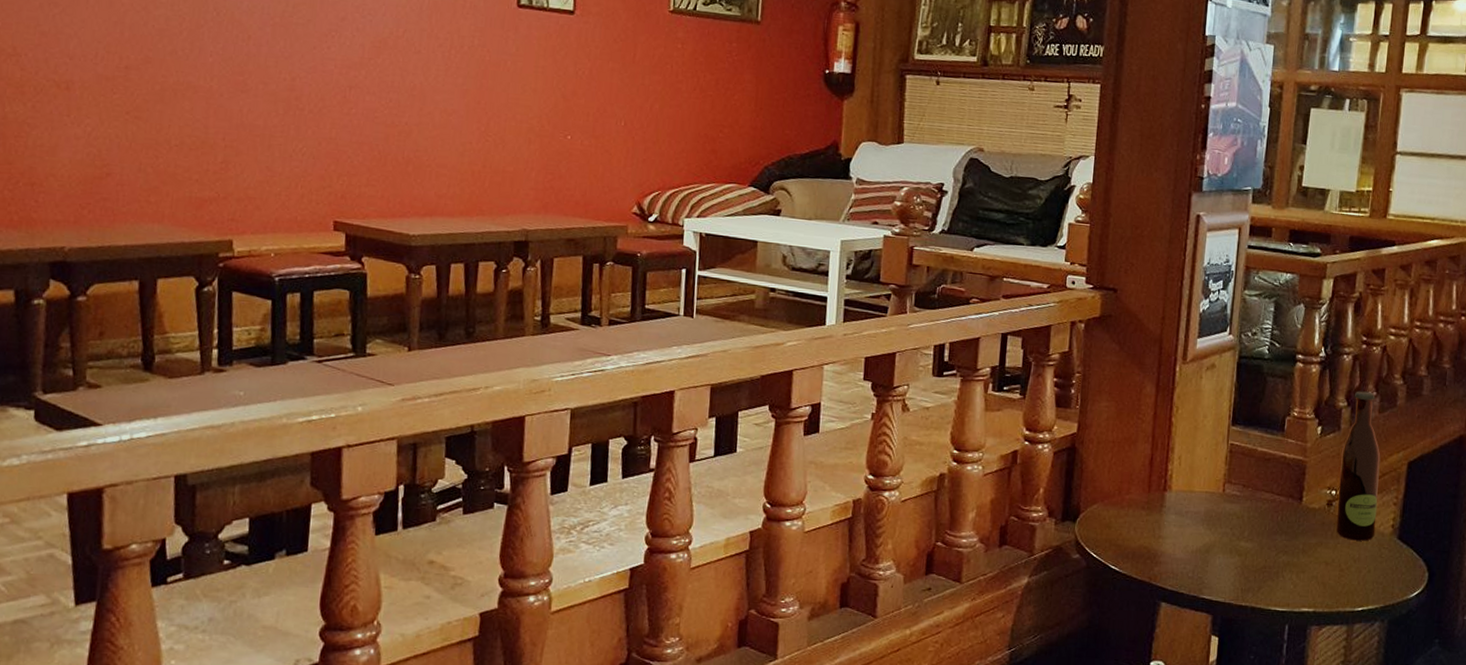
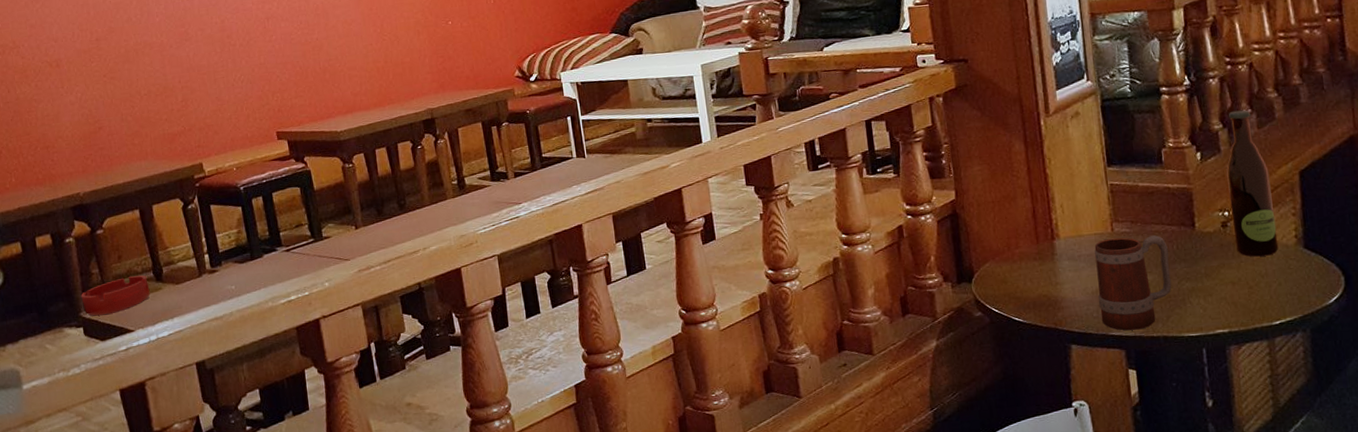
ashtray: none [39,358,134,400] -> present [81,275,150,316]
beer mug: none [1195,499,1273,597] -> present [1094,234,1172,331]

